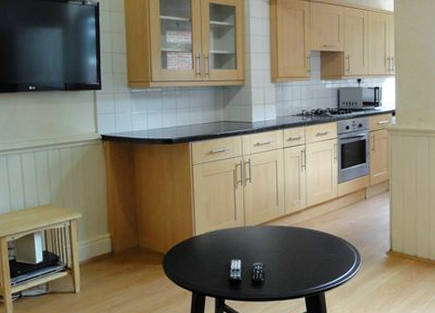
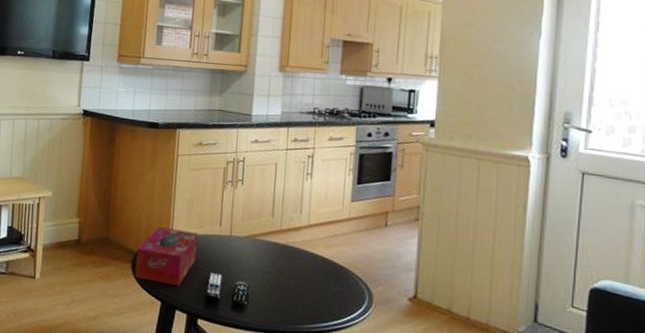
tissue box: none [167,229,219,276] -> present [135,227,198,286]

